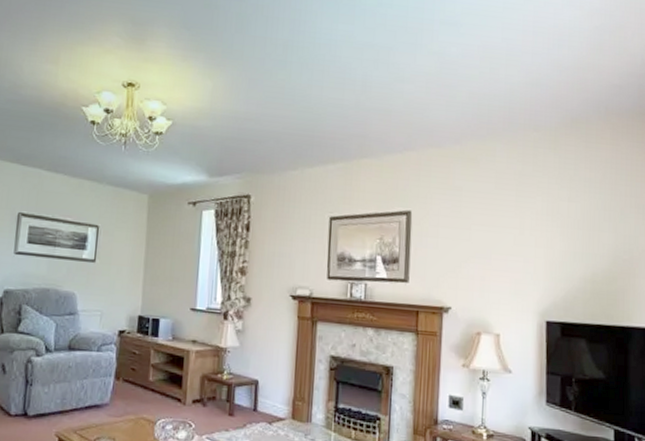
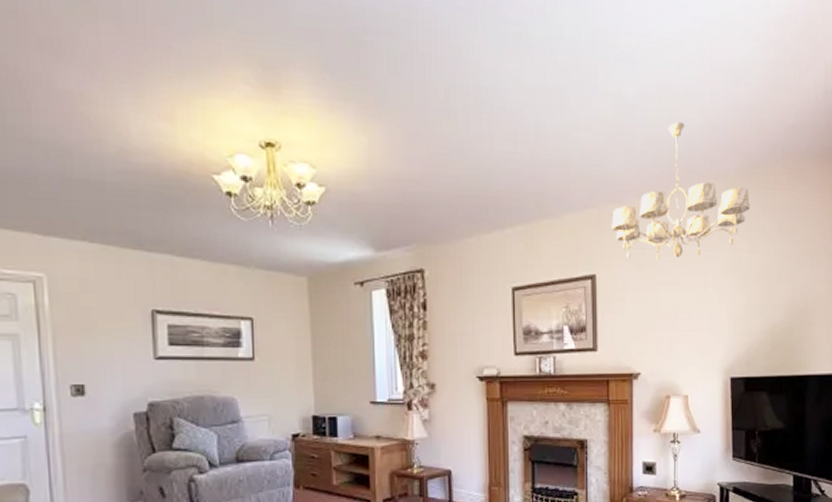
chandelier: none [429,78,572,202] -> present [611,122,751,261]

